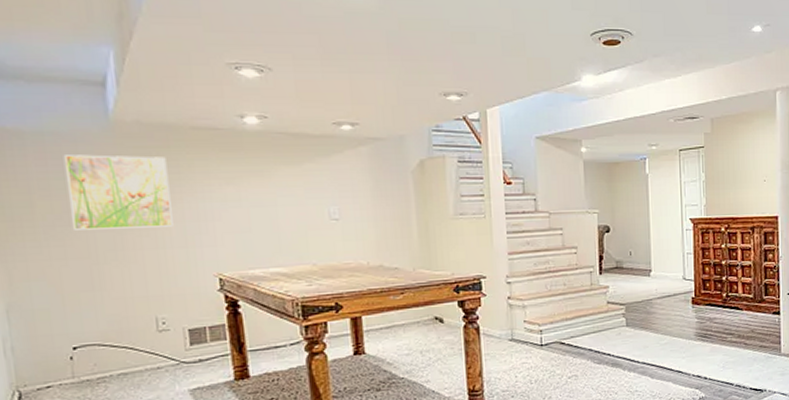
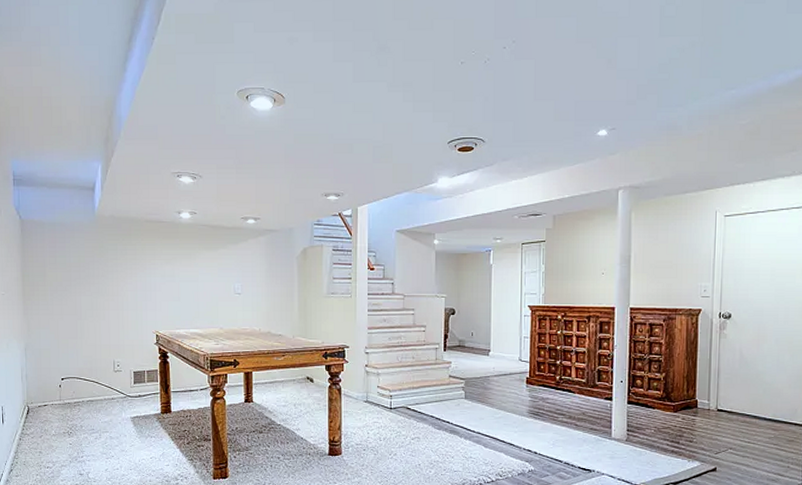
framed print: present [63,154,173,230] -> none [66,240,129,294]

